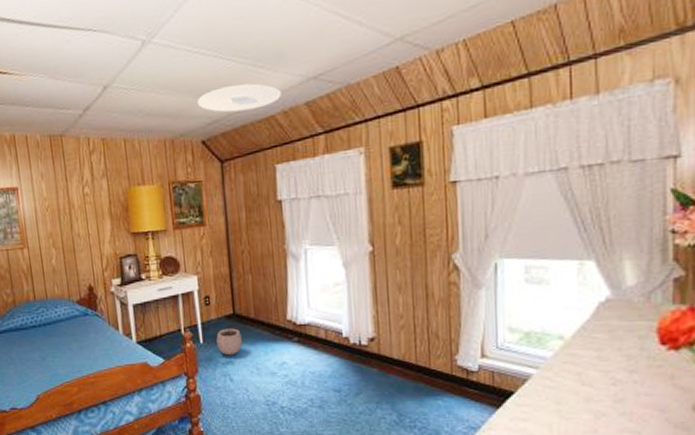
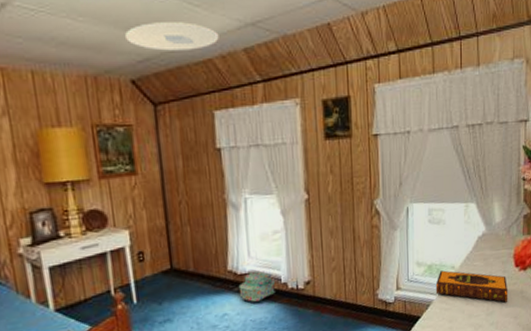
plant pot: present [216,324,242,356] -> none [152,280,181,314]
backpack: none [297,322,337,354] -> present [238,271,277,302]
hardback book: none [535,340,649,389] -> present [435,270,508,303]

